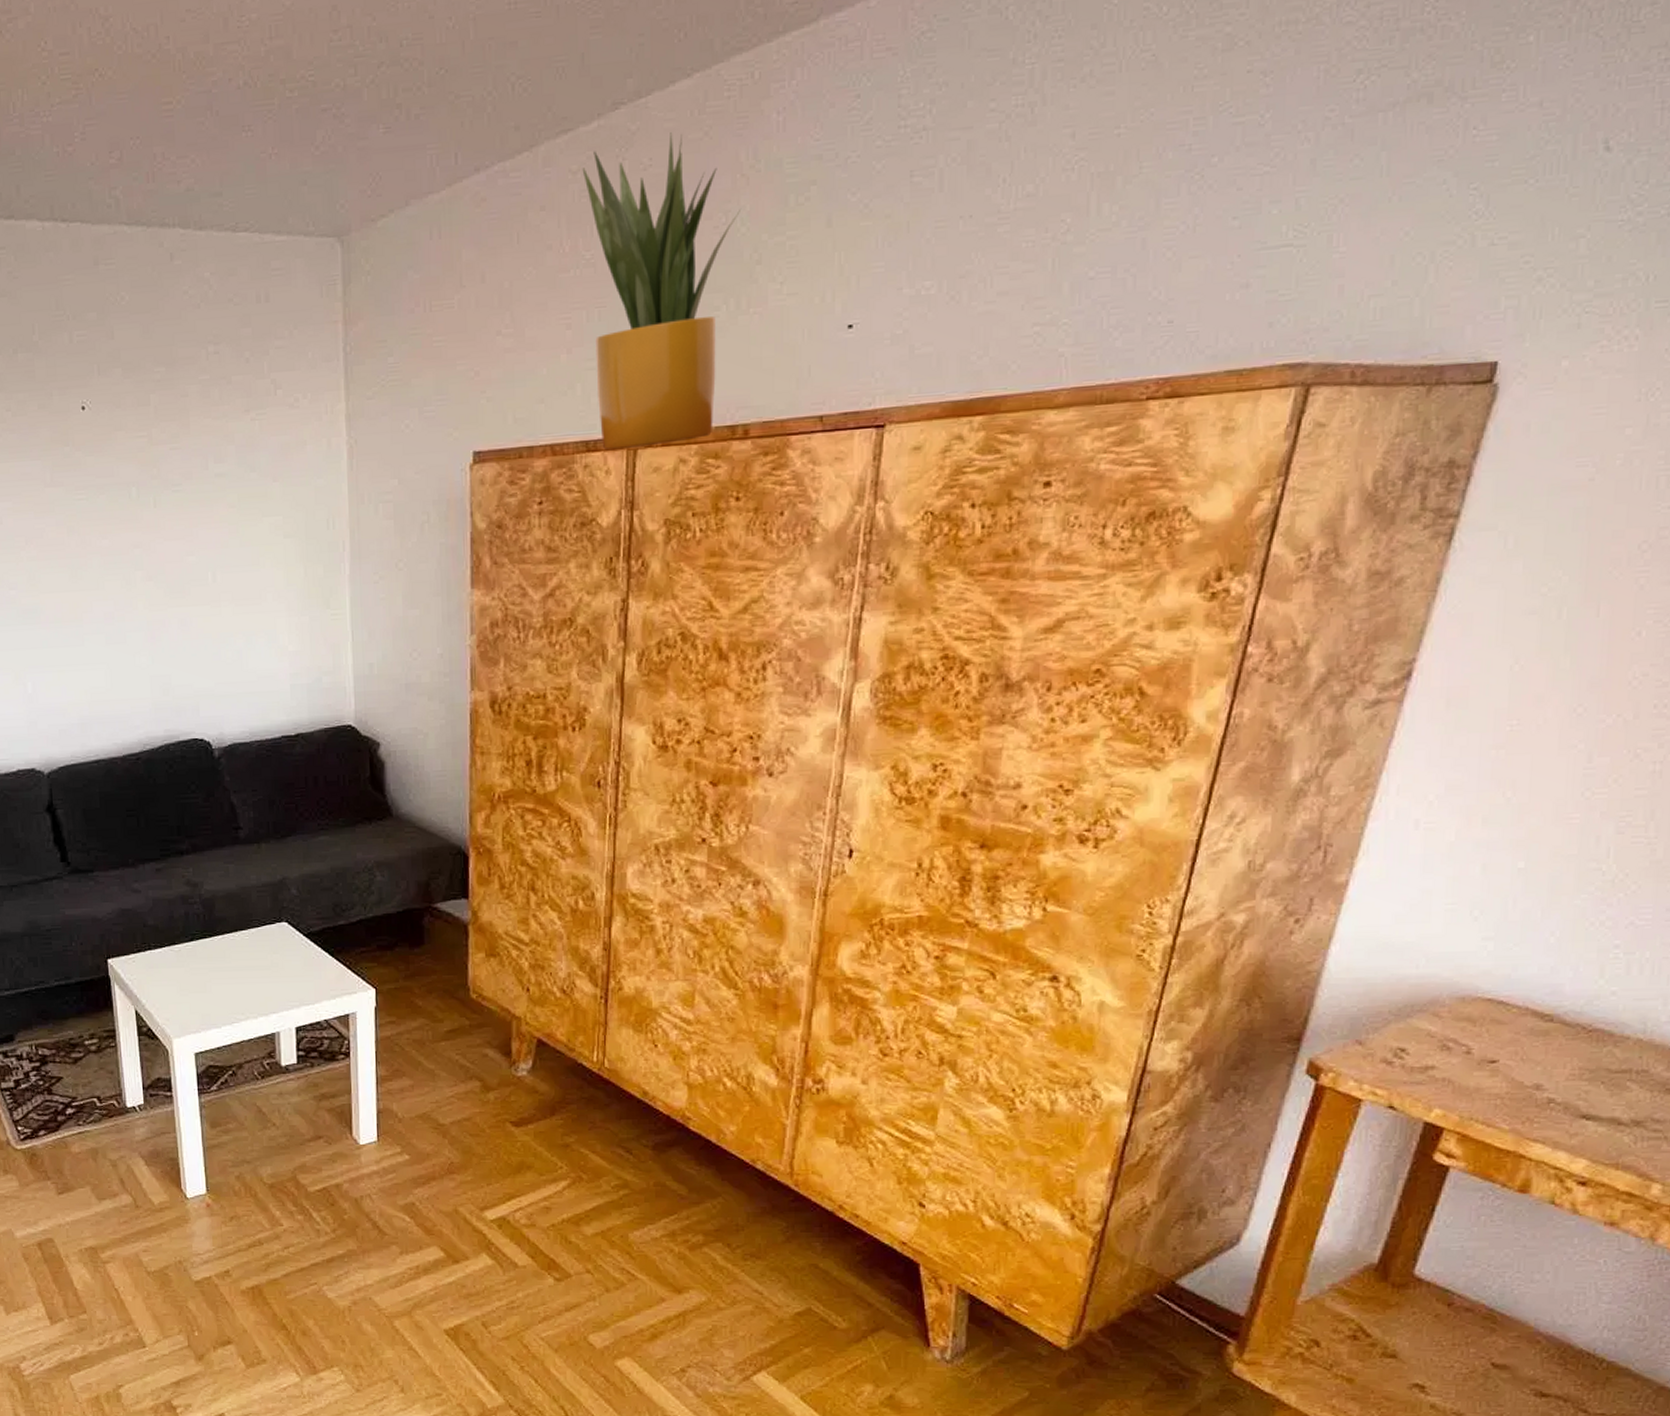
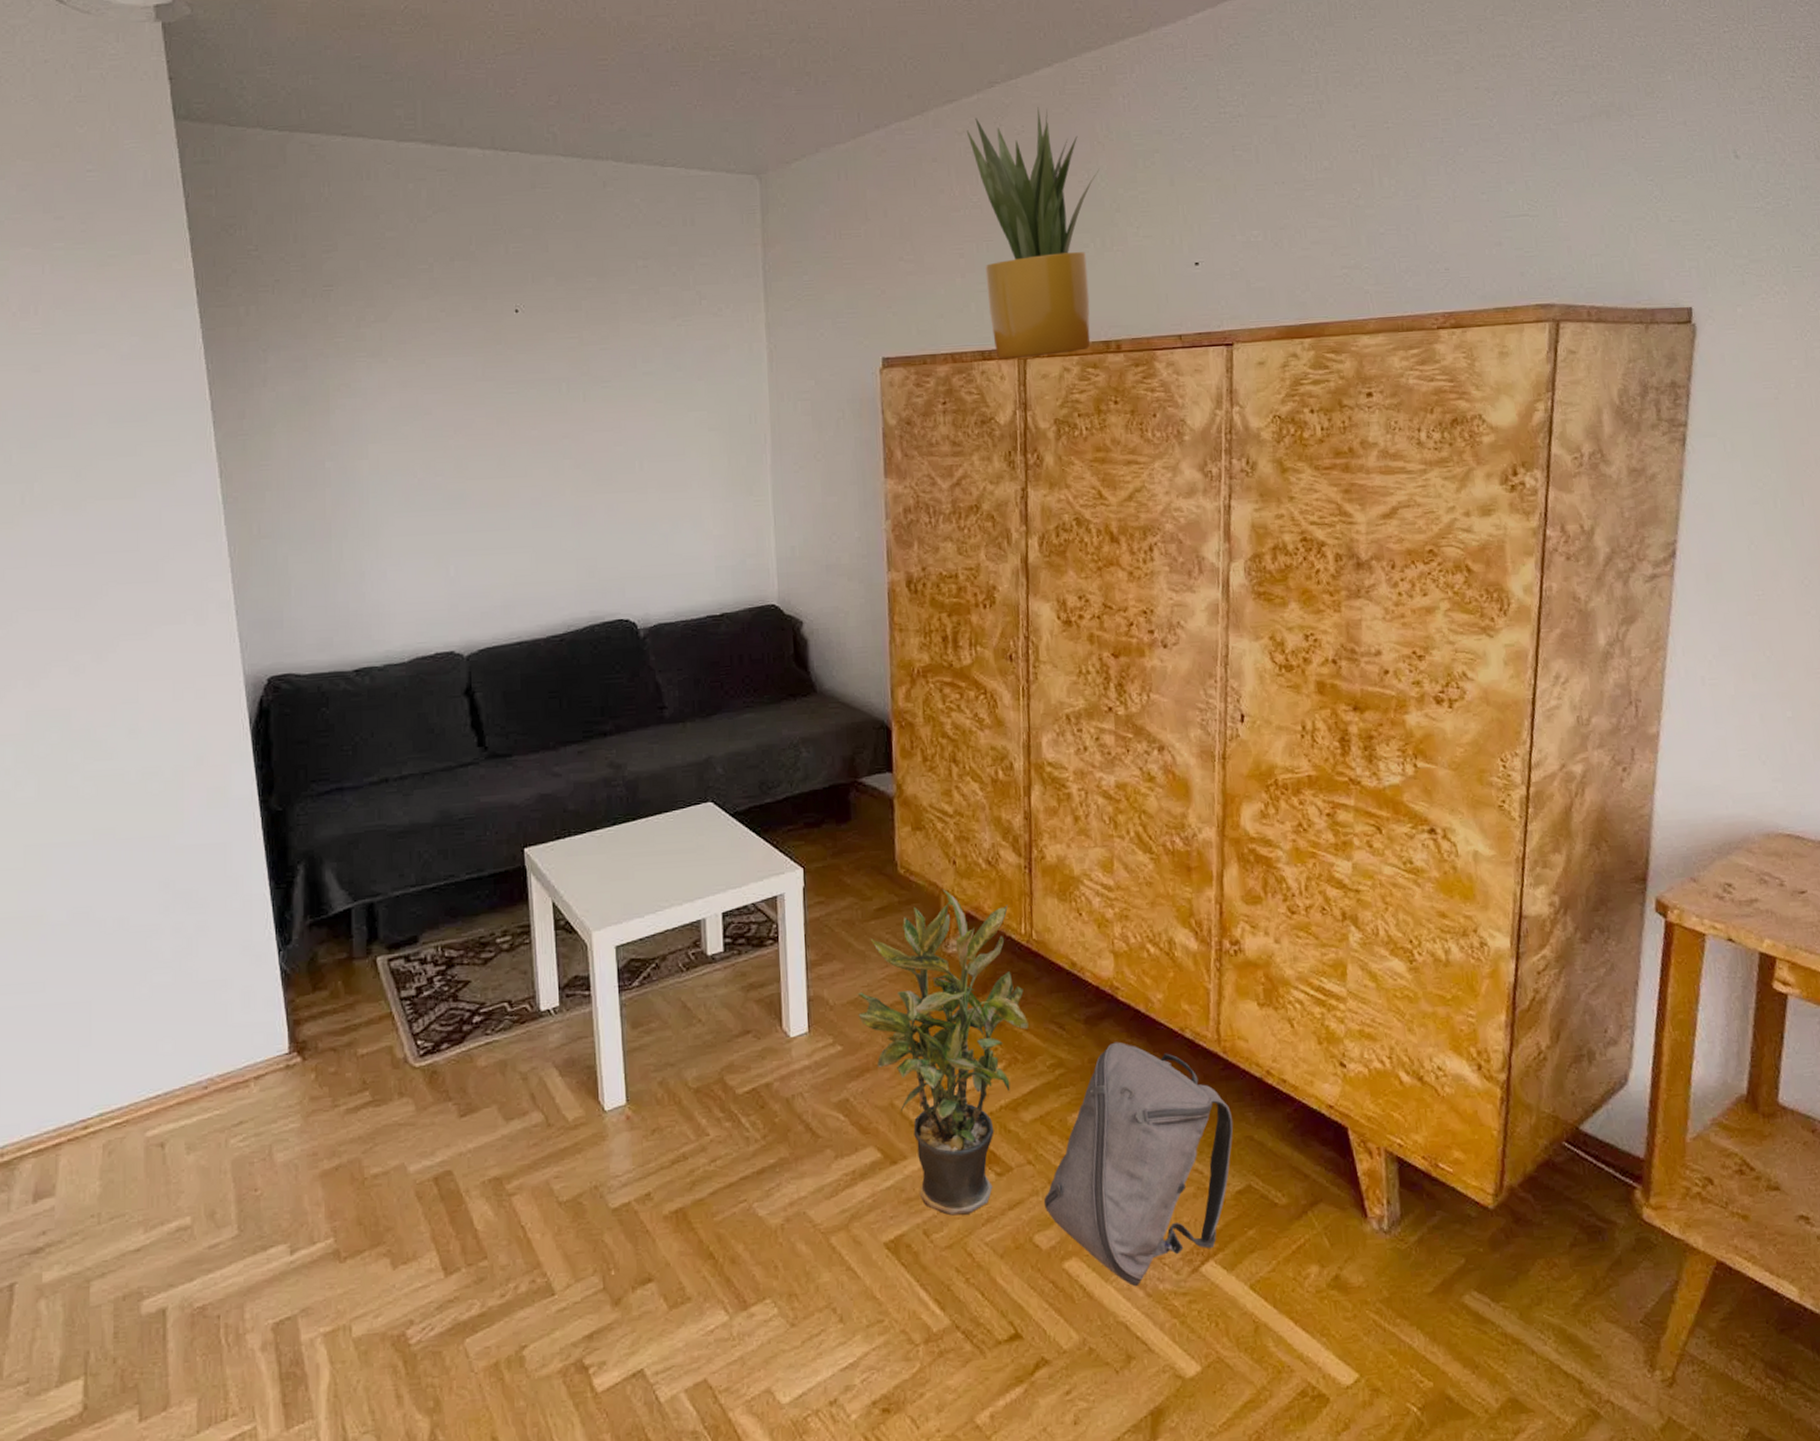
potted plant: none [425,1015,595,1312] -> present [857,889,1029,1216]
backpack: none [600,1168,799,1388] -> present [1043,1041,1234,1287]

